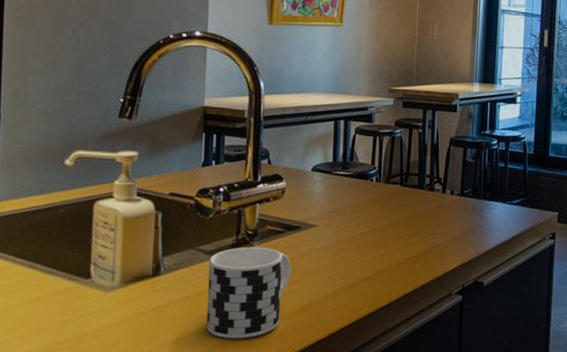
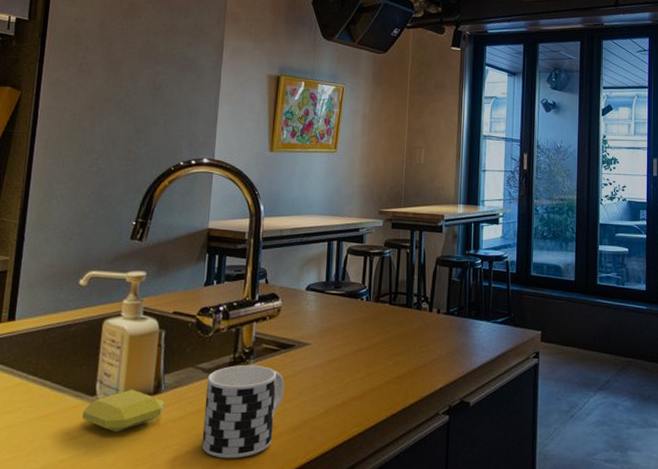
soap bar: none [78,271,165,315] -> present [82,389,165,433]

